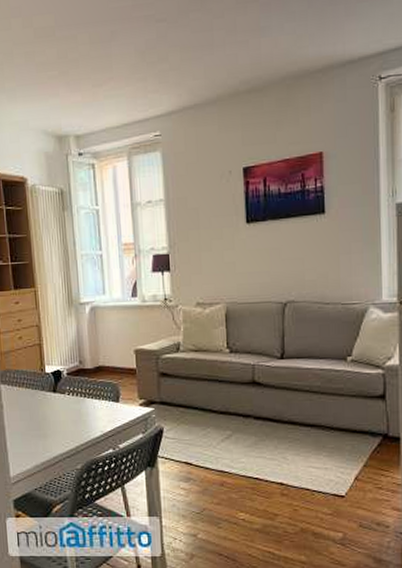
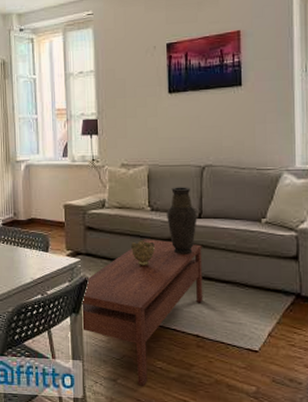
coffee table: none [144,383,287,540] -> present [69,239,203,386]
decorative bowl: none [208,385,235,413] -> present [130,240,155,266]
vase: none [247,325,280,399] -> present [167,187,197,254]

